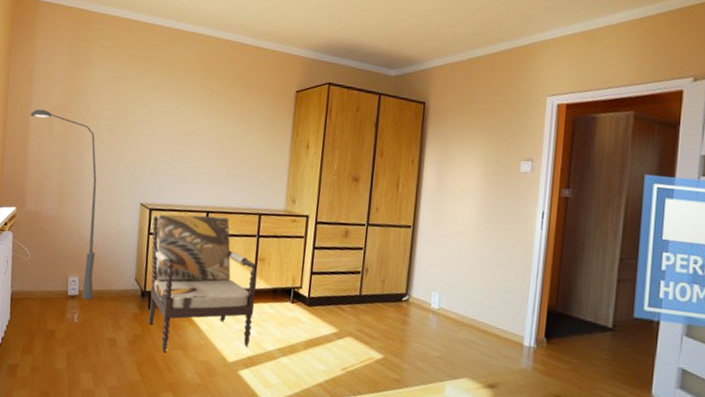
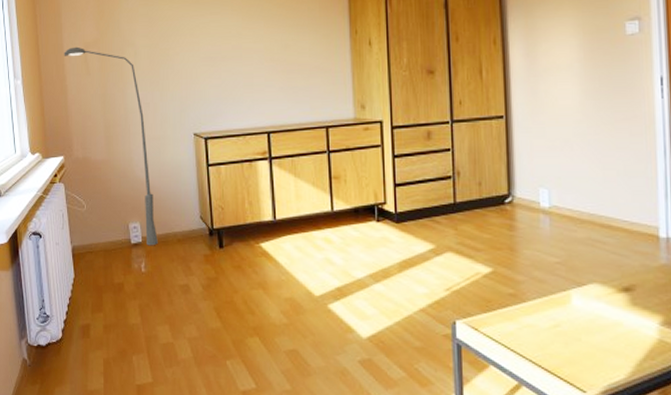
armchair: present [148,214,258,353] -> none [209,136,336,294]

